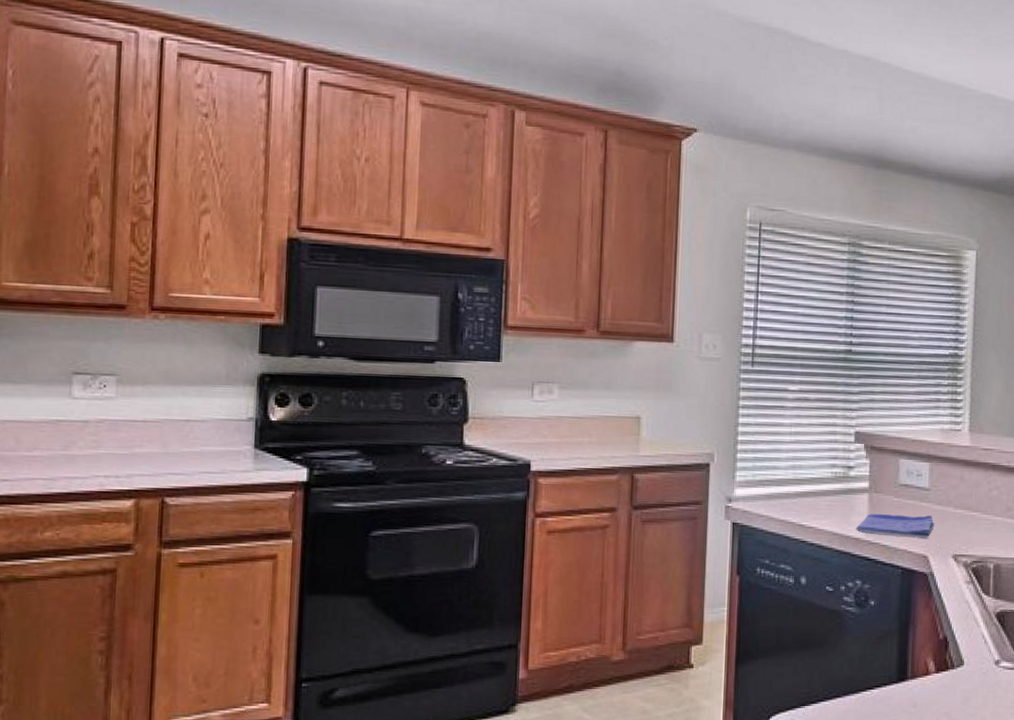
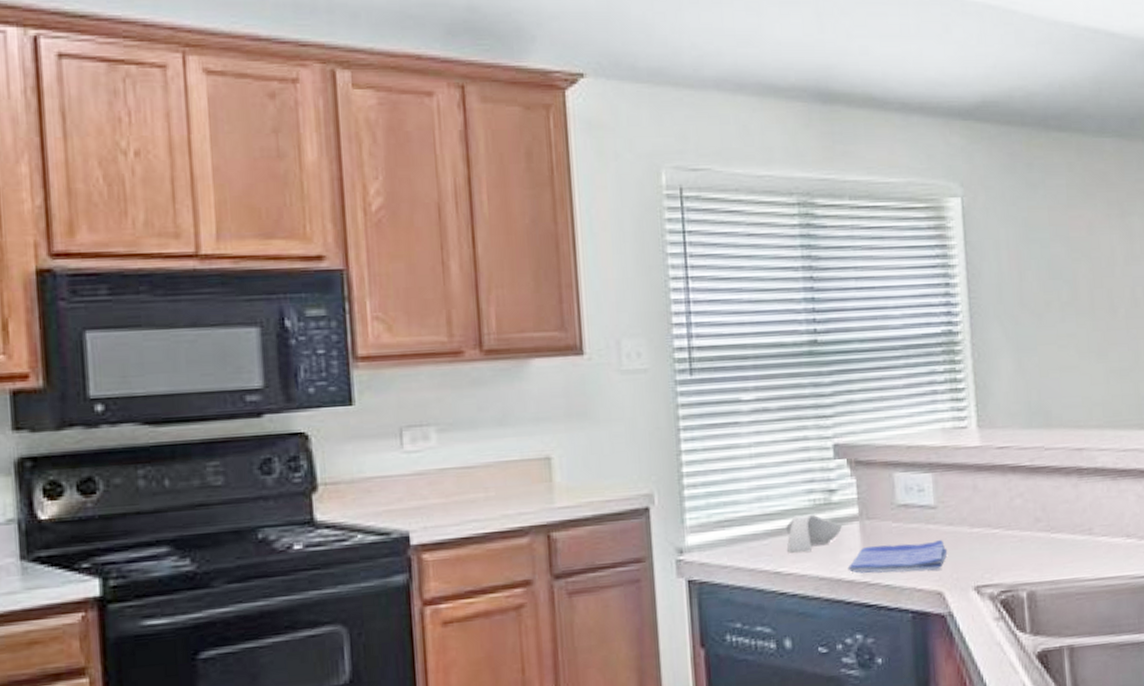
spoon rest: none [811,483,856,513] -> present [786,514,843,554]

